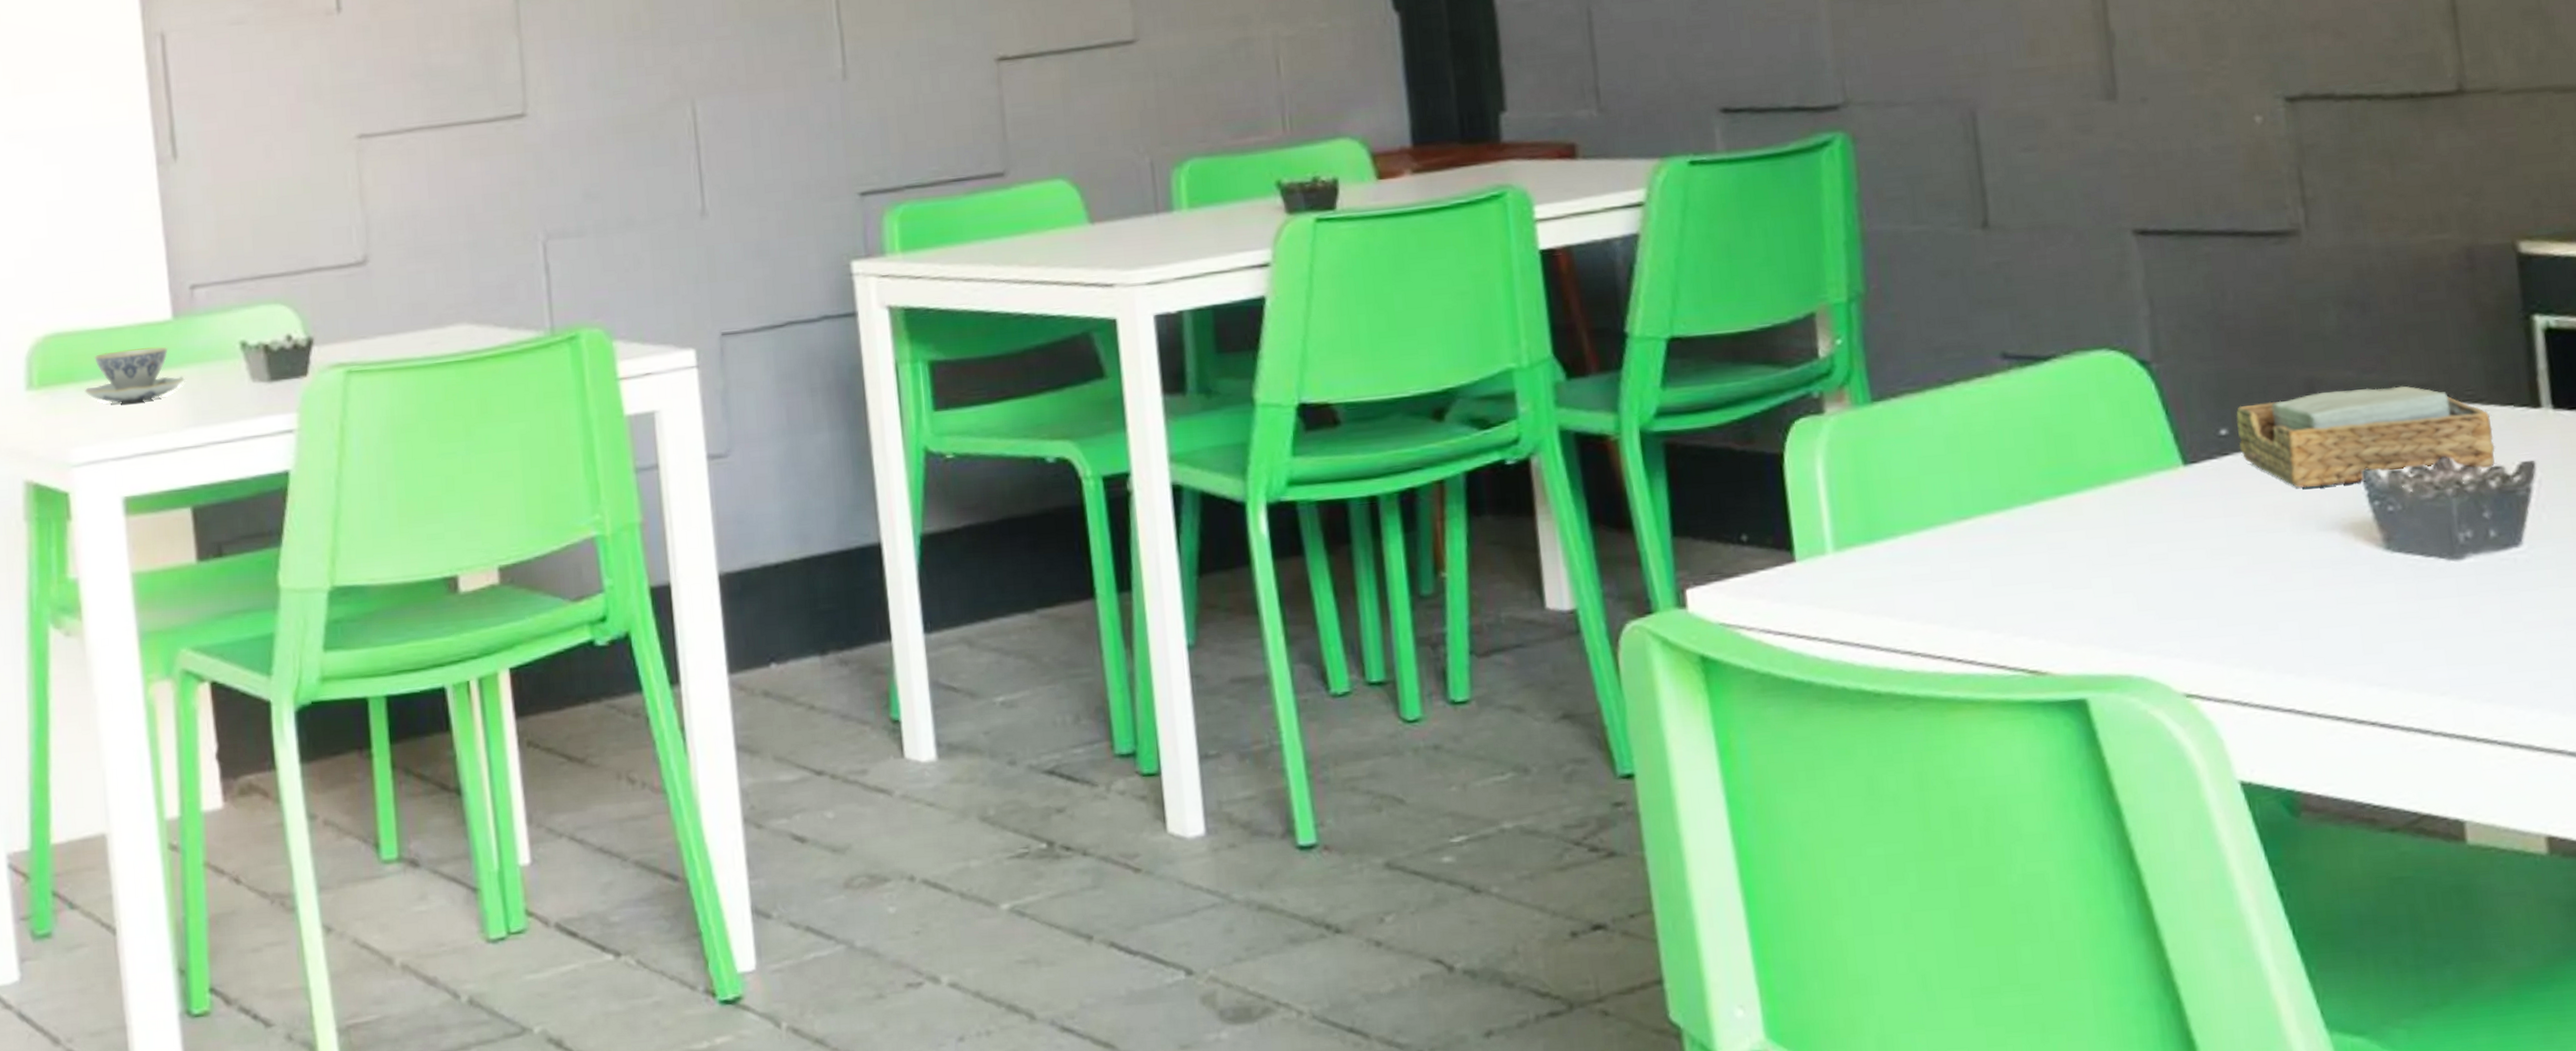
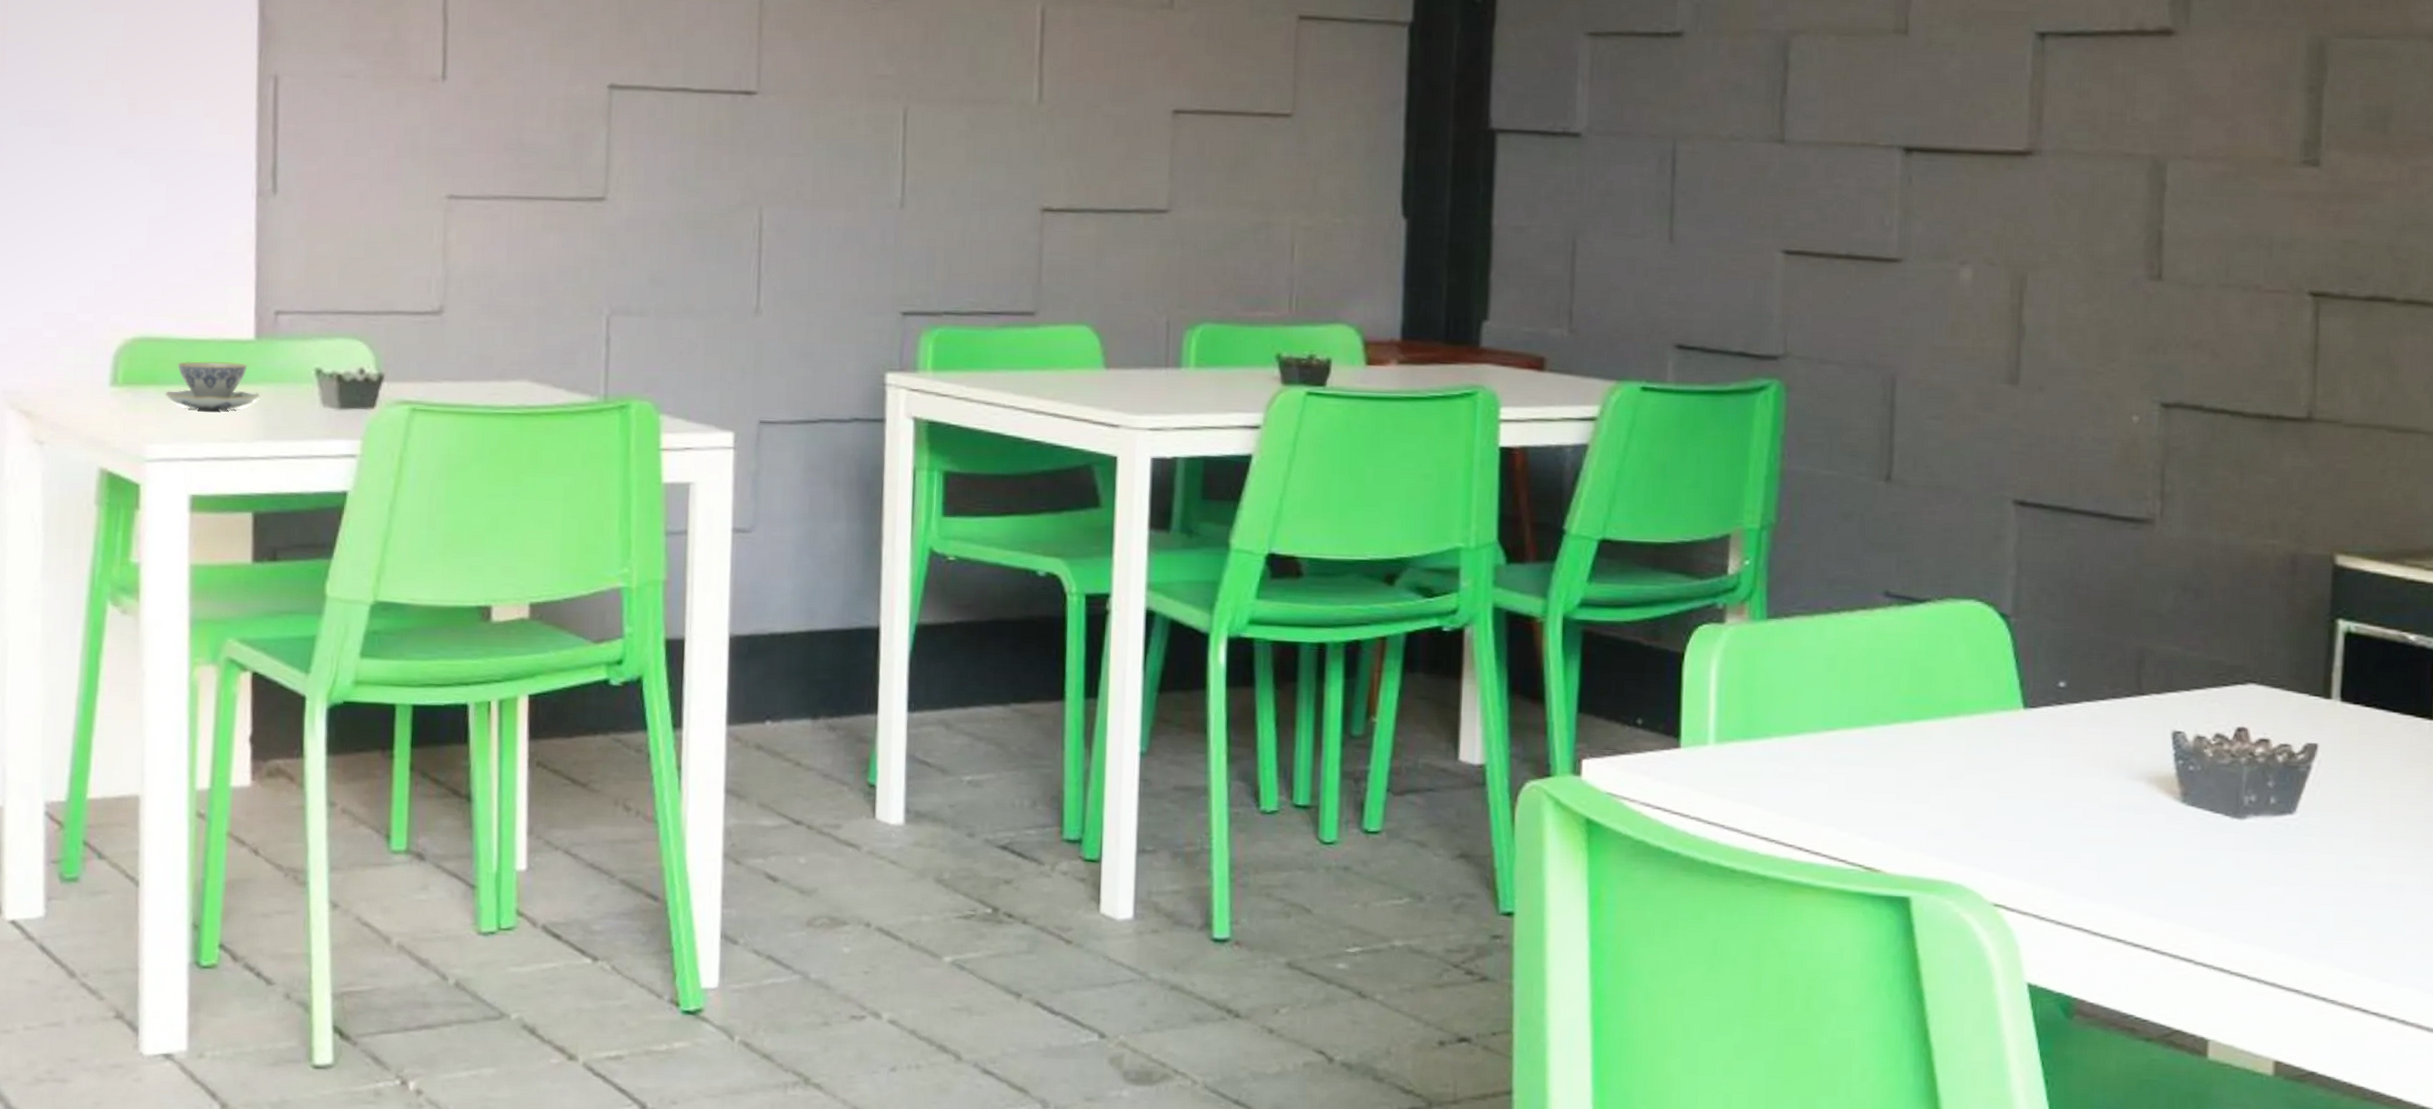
napkin holder: present [2236,386,2495,488] -> none [2073,661,2288,746]

